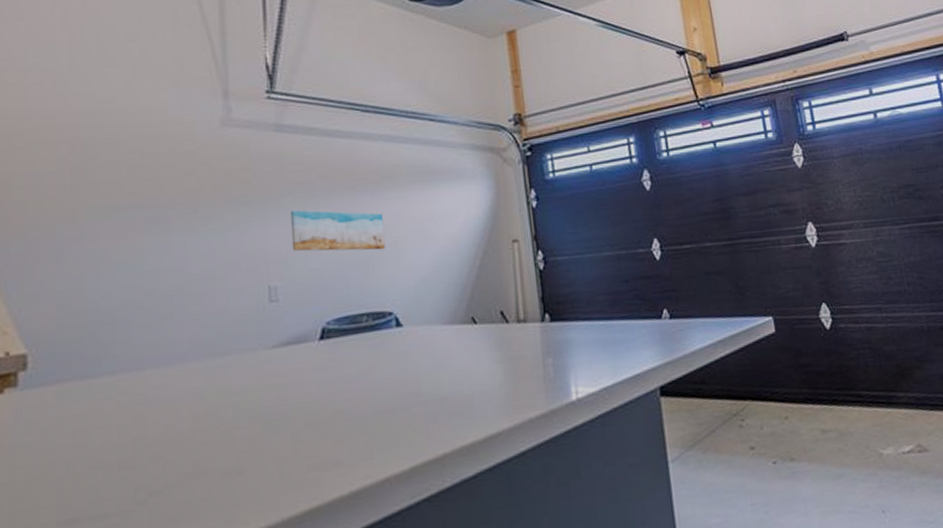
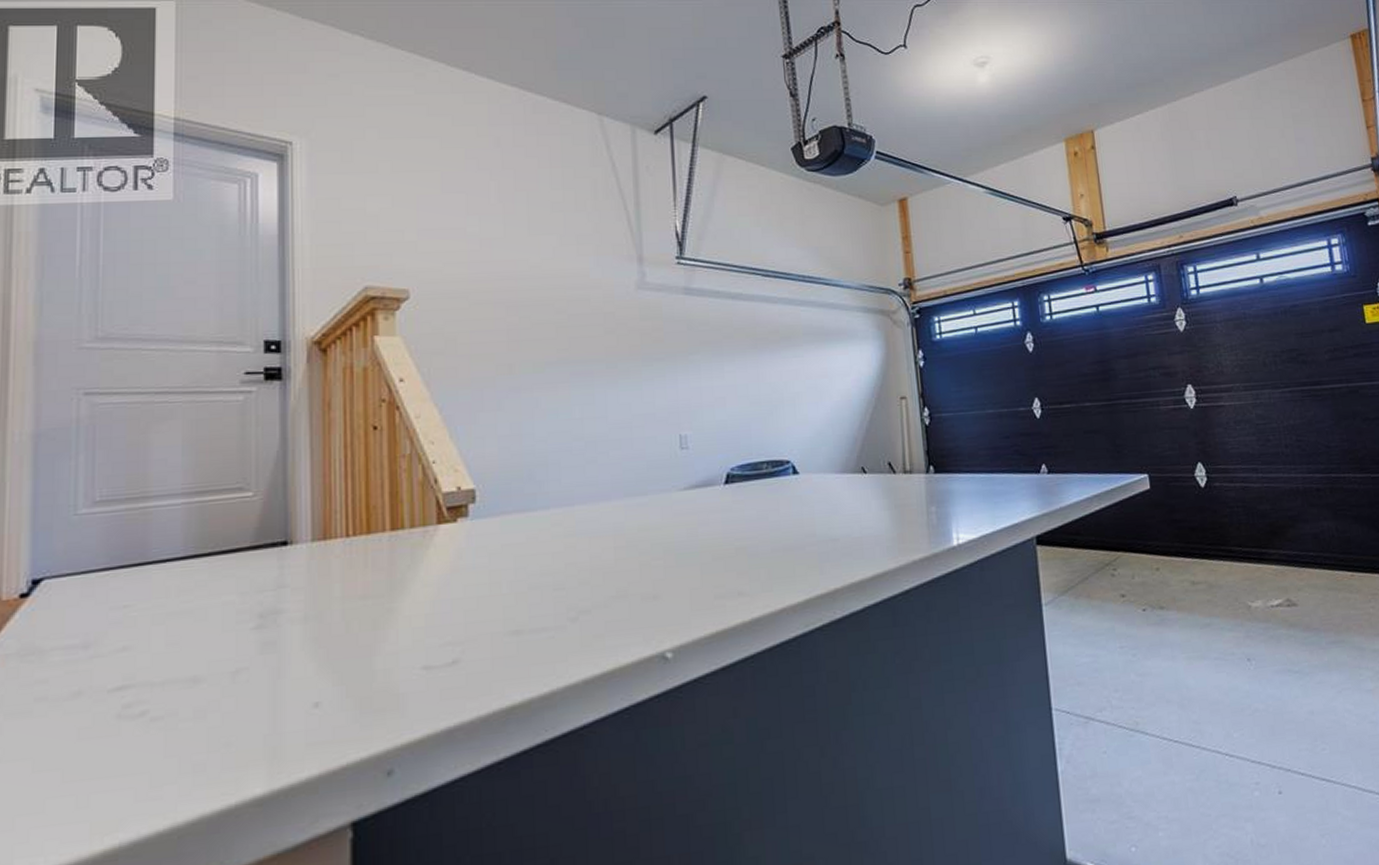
wall art: present [290,210,386,252] -> none [698,366,784,405]

